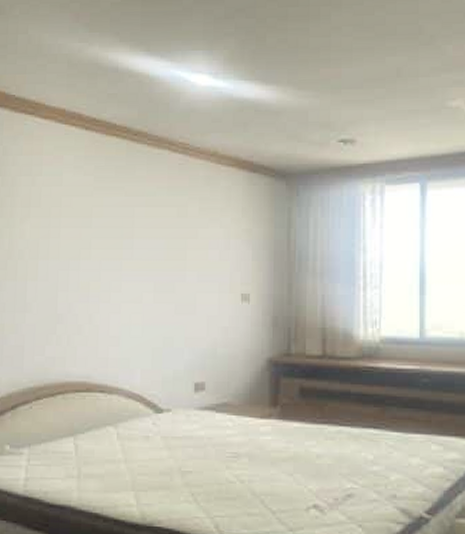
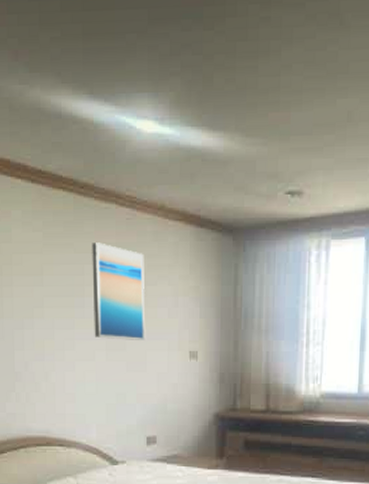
wall art: none [142,186,196,282] -> present [92,242,146,340]

